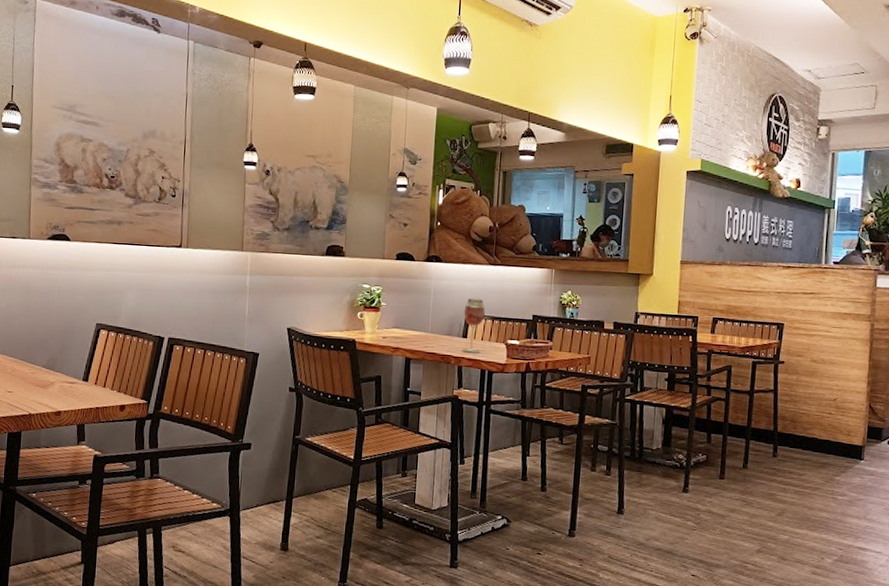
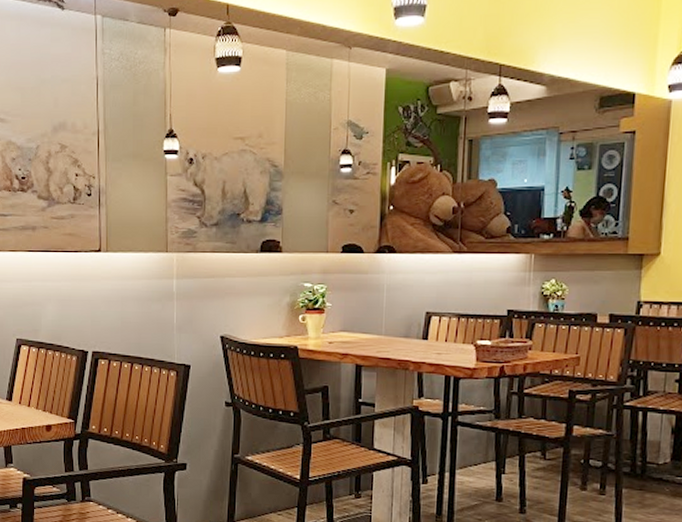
wineglass: present [463,299,485,353] -> none [423,294,449,357]

